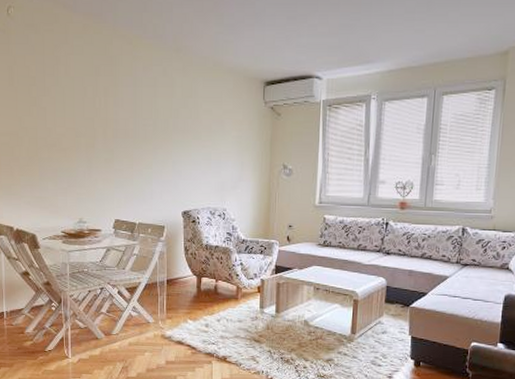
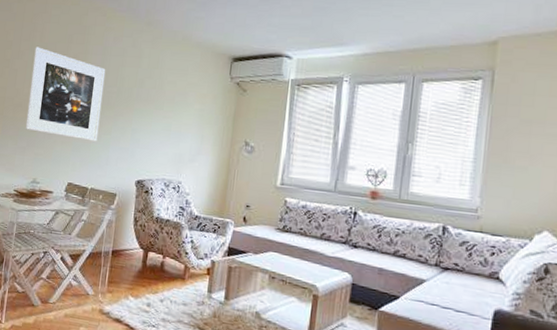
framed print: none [61,81,139,177] -> present [25,47,106,142]

